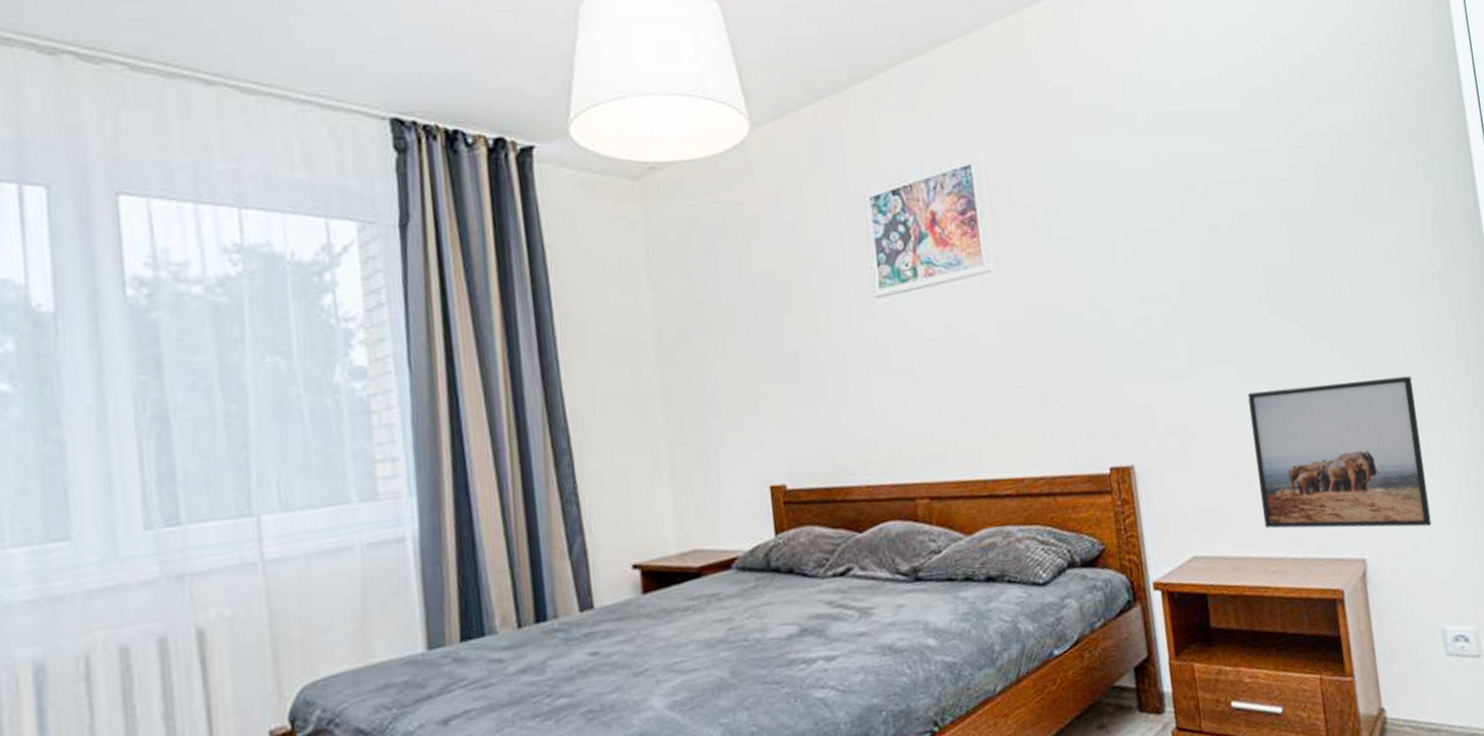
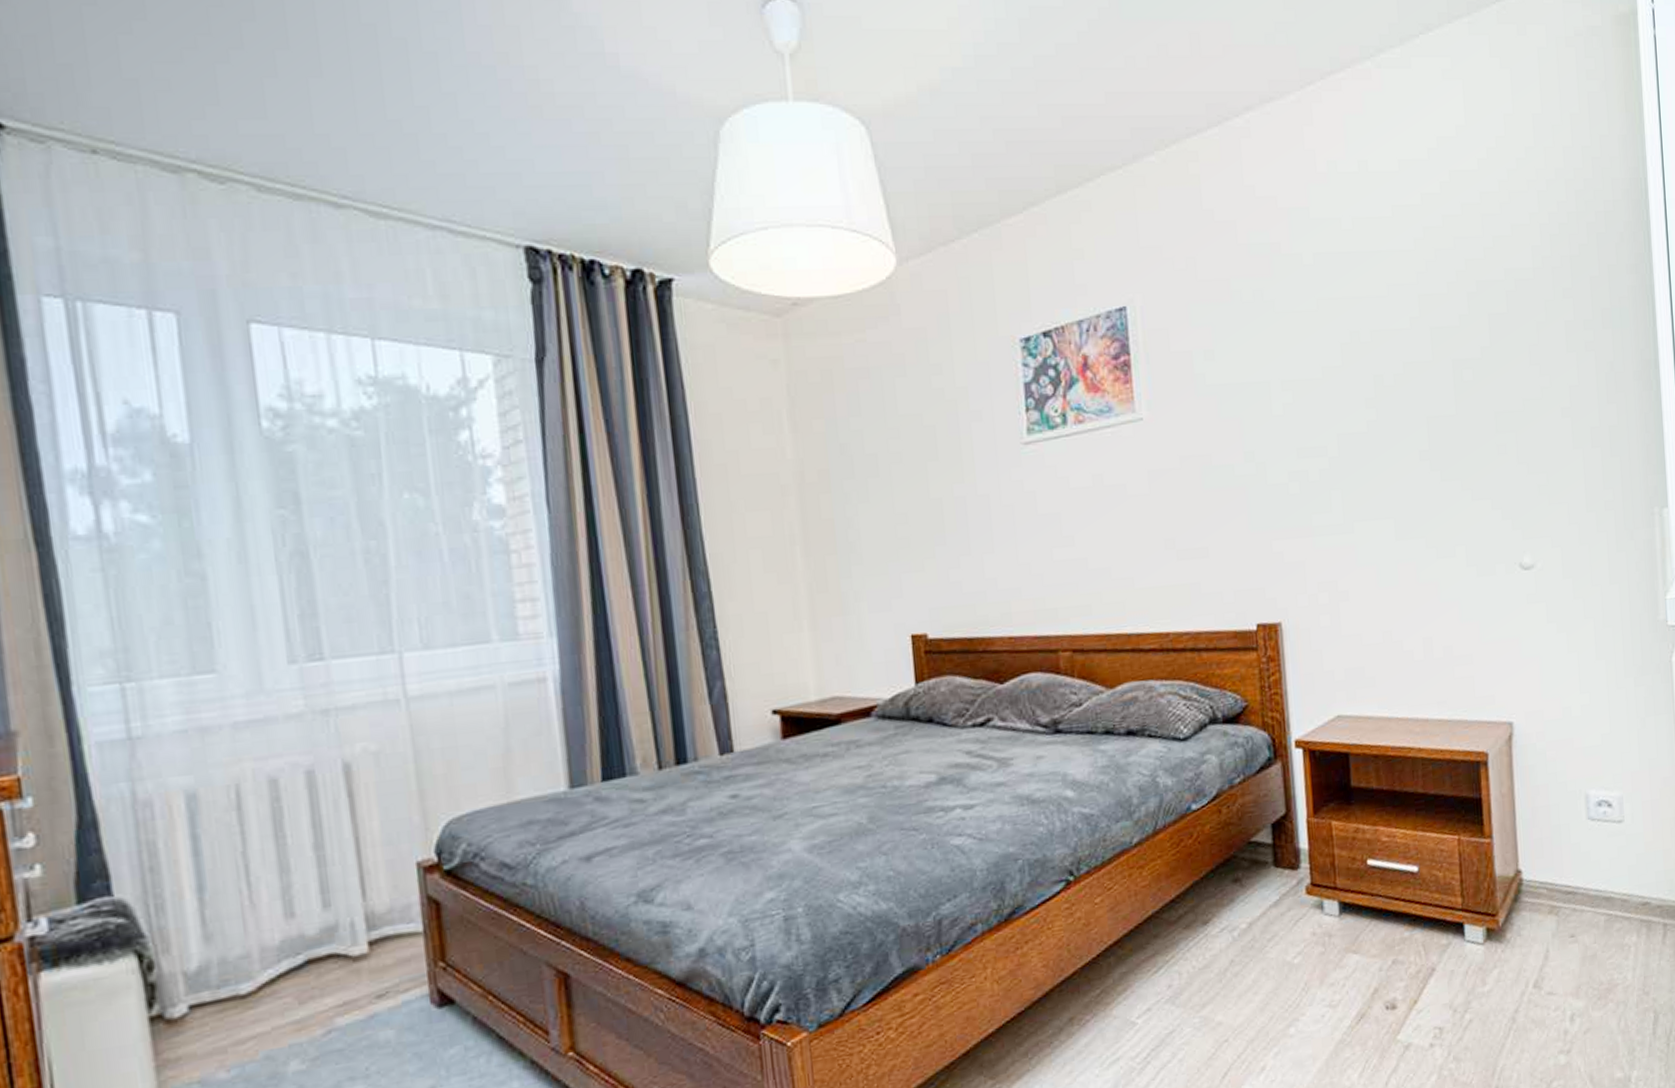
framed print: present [1248,376,1432,529] -> none [1402,537,1583,691]

